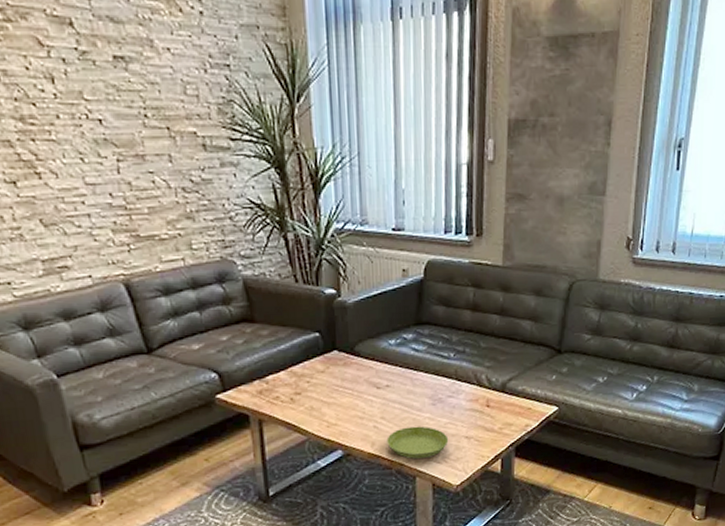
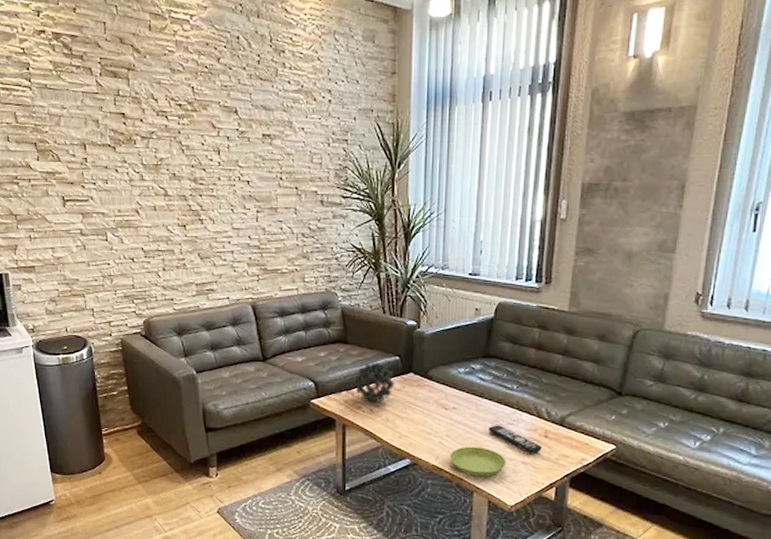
decorative ball: none [267,342,317,389] -> present [354,362,395,402]
remote control: none [427,399,485,427] -> present [489,425,542,454]

